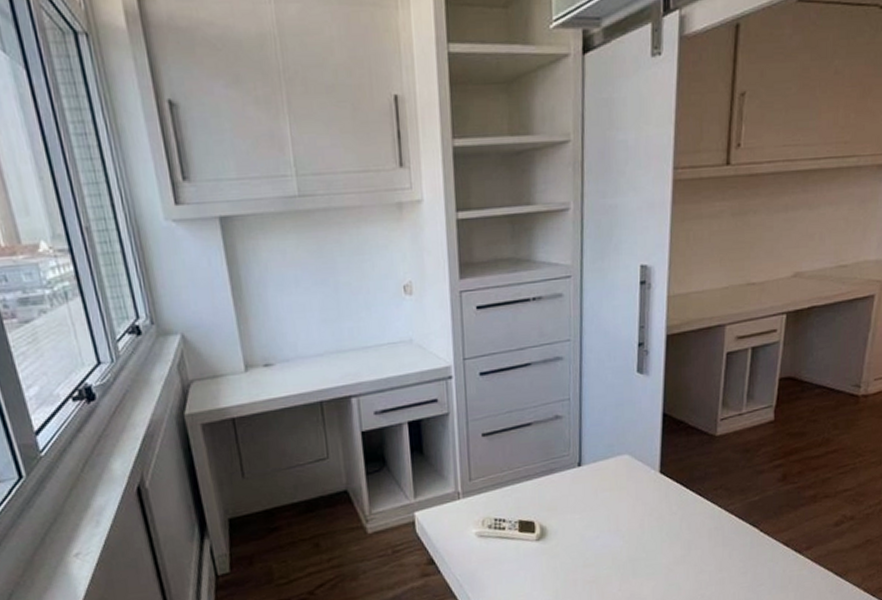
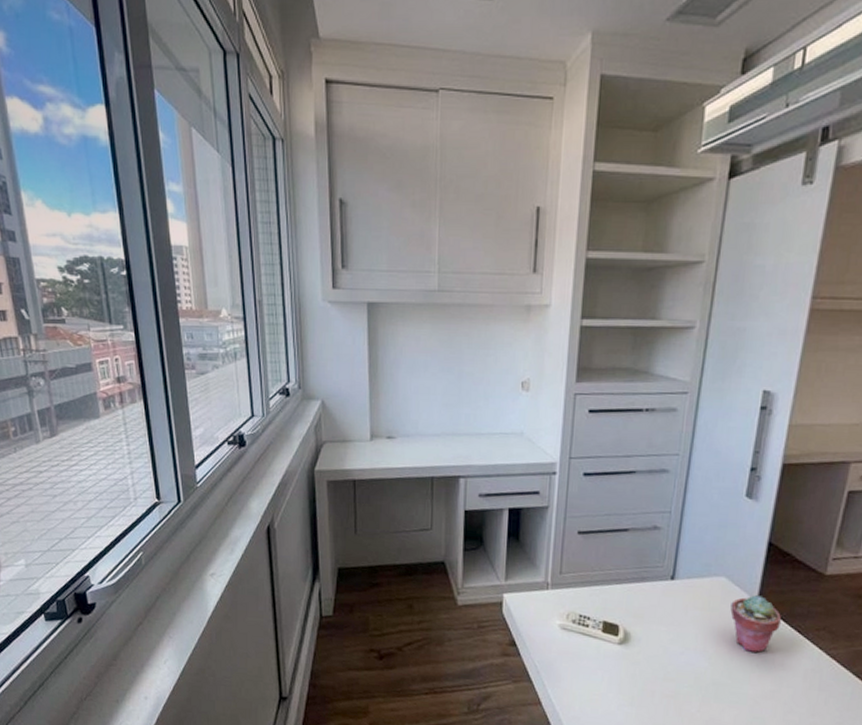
potted succulent: none [636,467,682,524] -> present [730,595,781,654]

